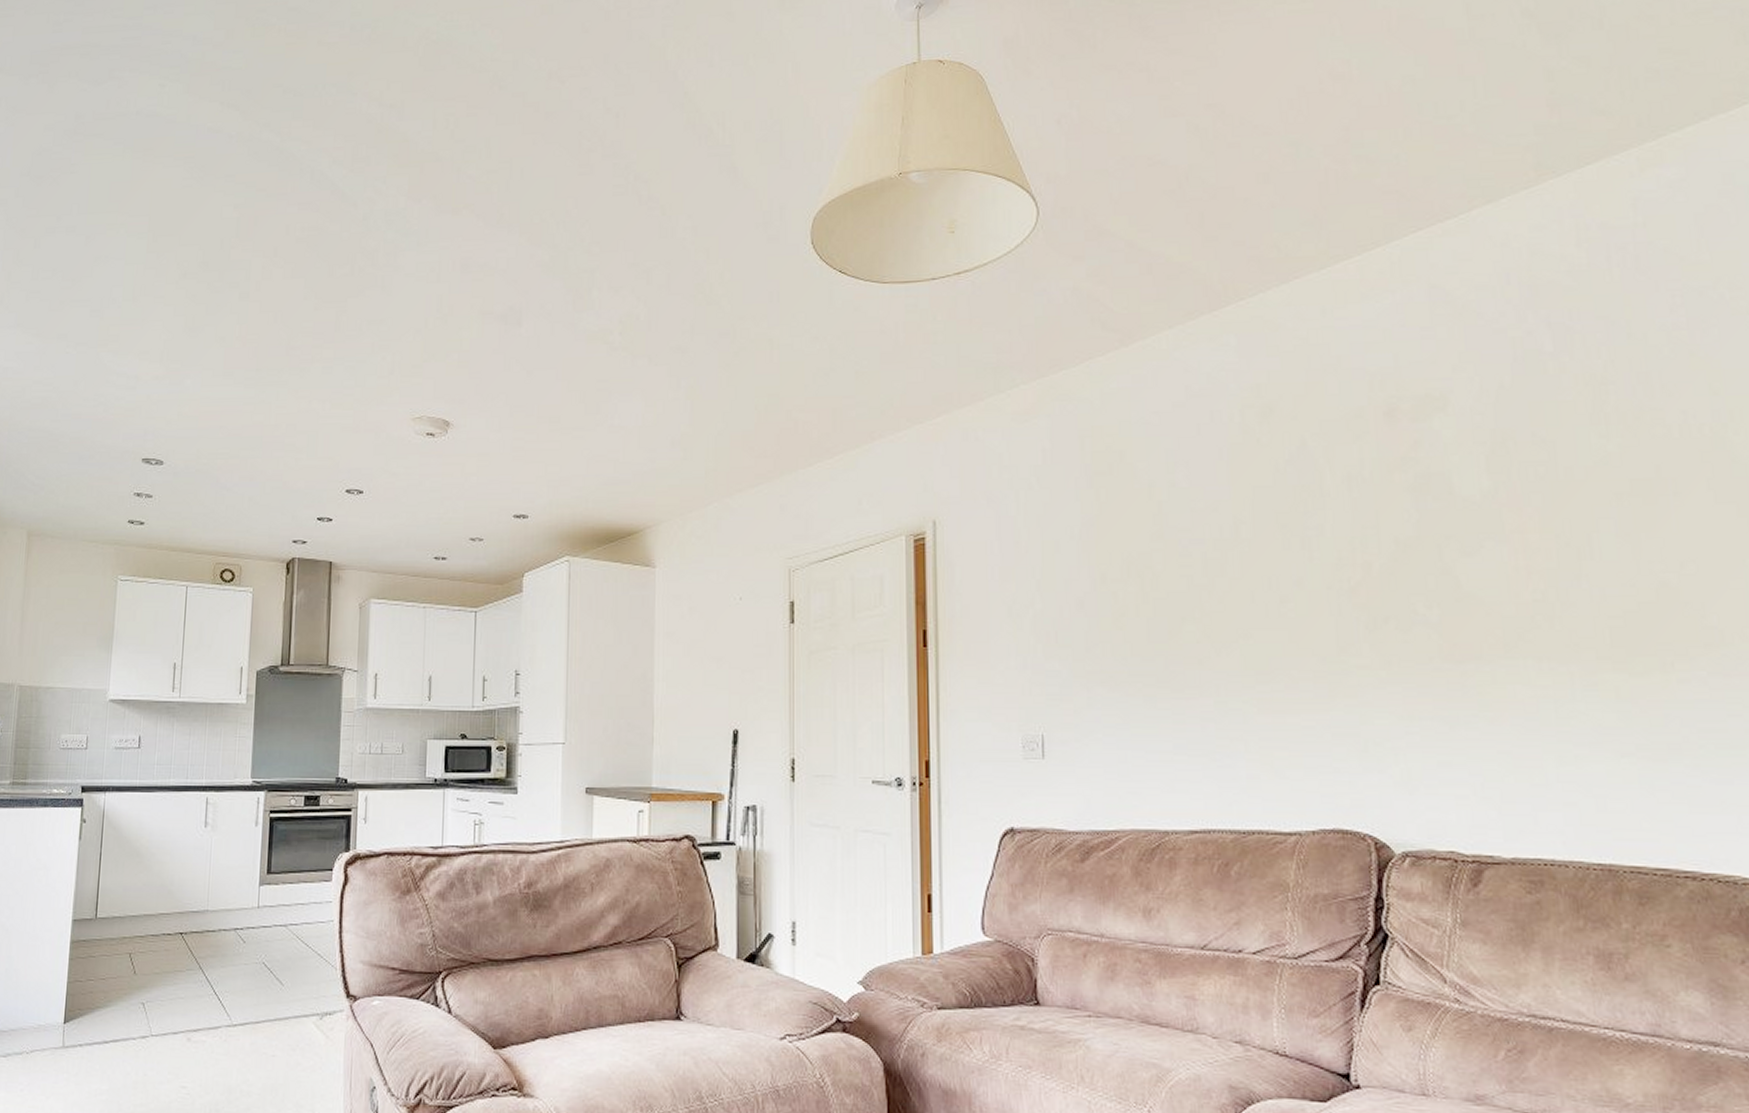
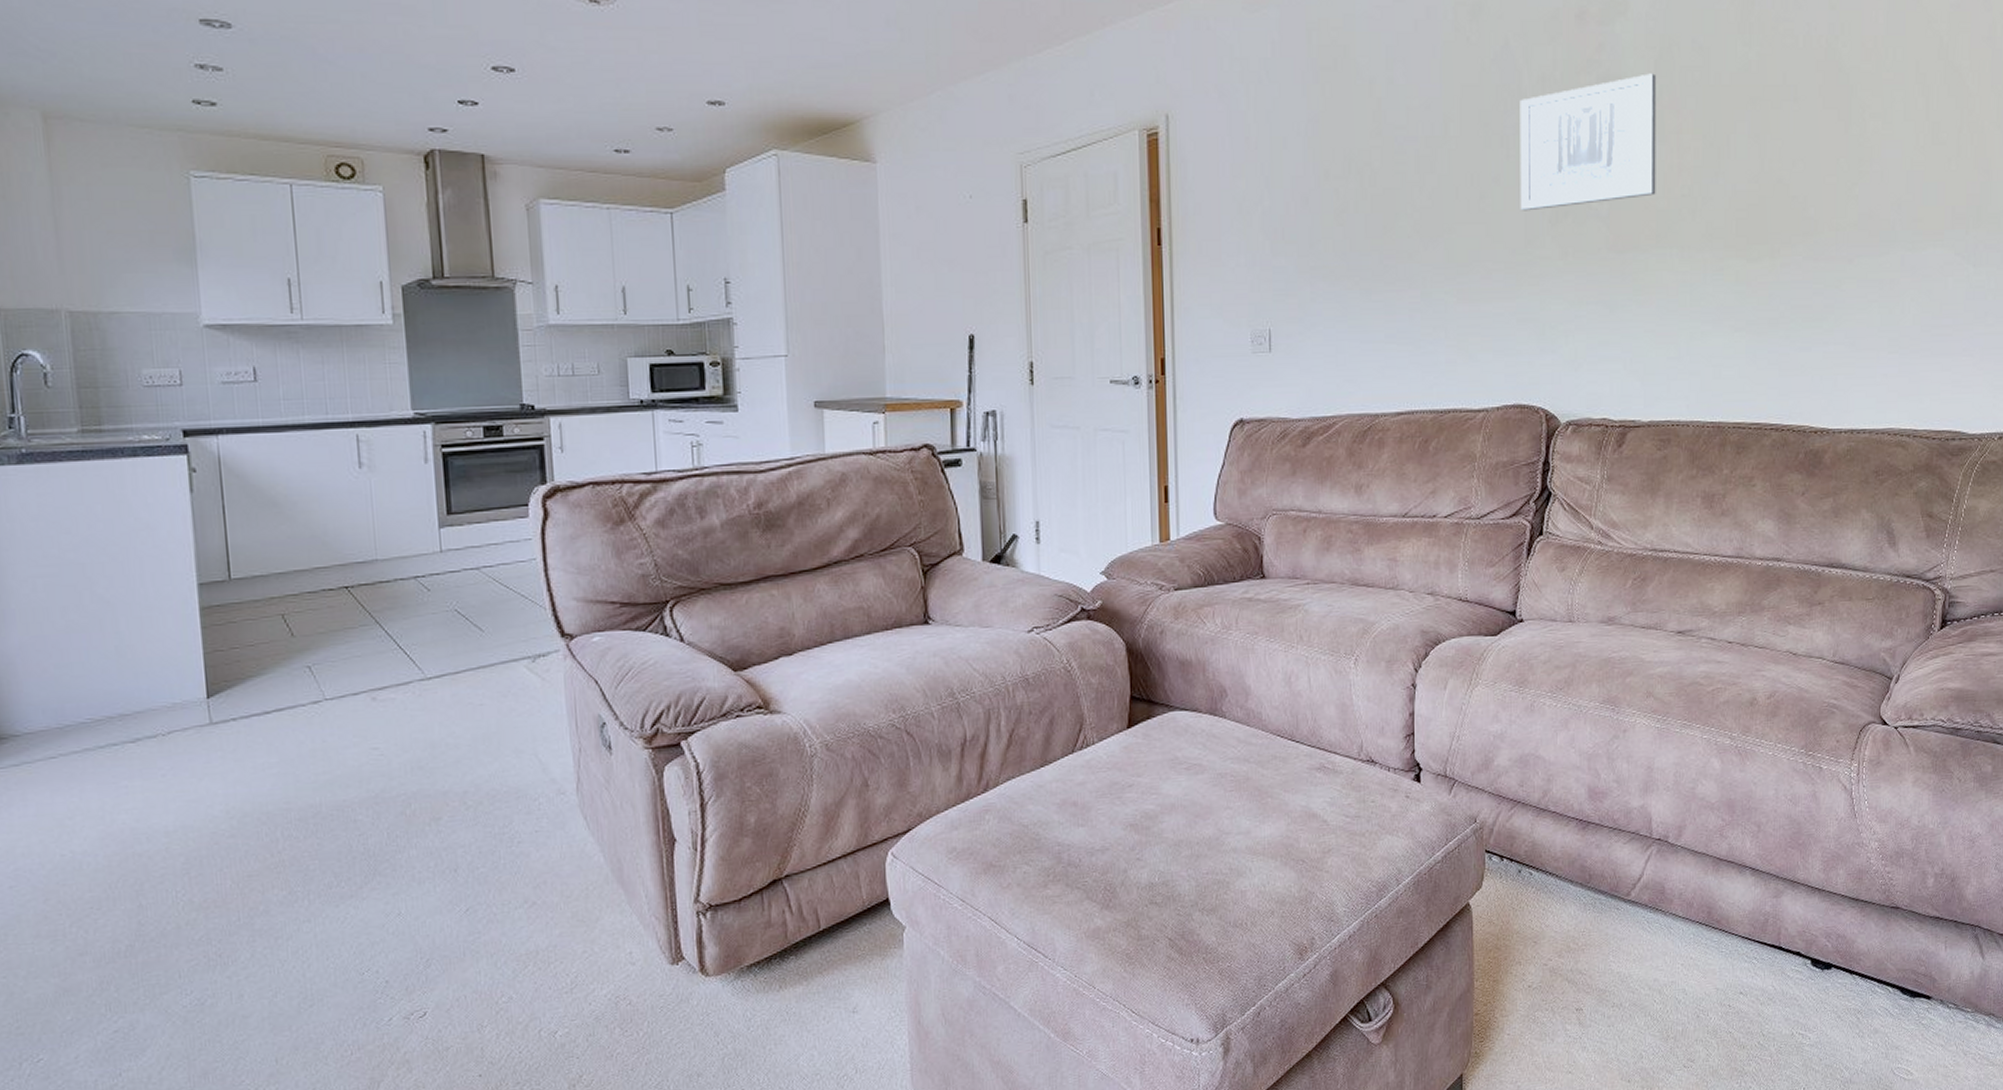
wall art: none [1322,470,1499,617] -> present [1520,73,1657,211]

